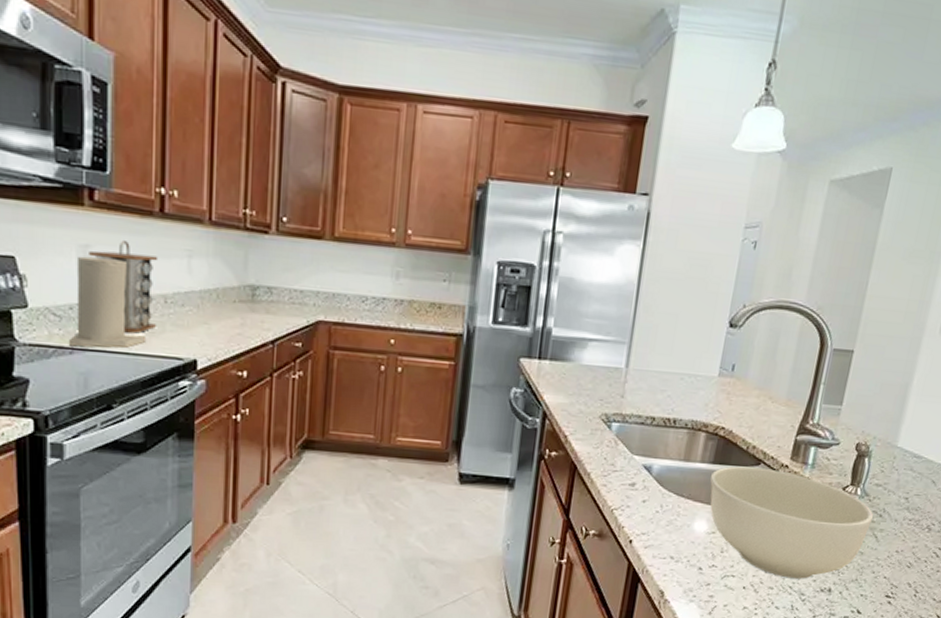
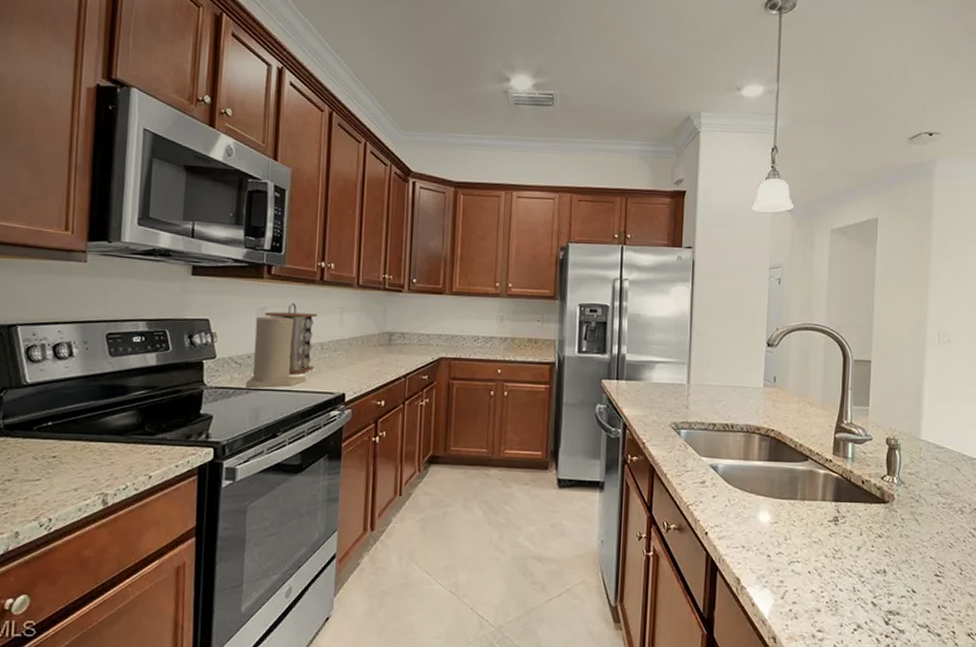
bowl: present [709,466,874,579] -> none [767,462,912,562]

